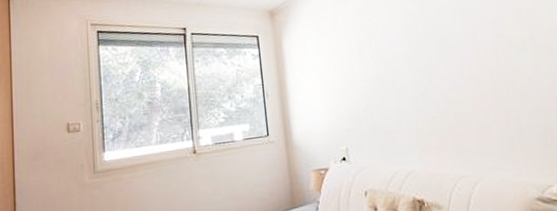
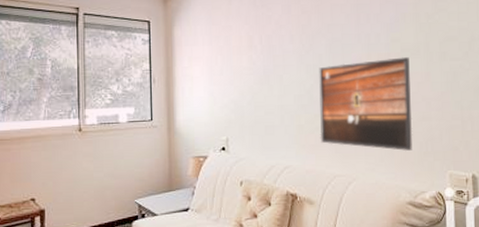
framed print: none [430,52,533,146] -> present [319,57,413,151]

